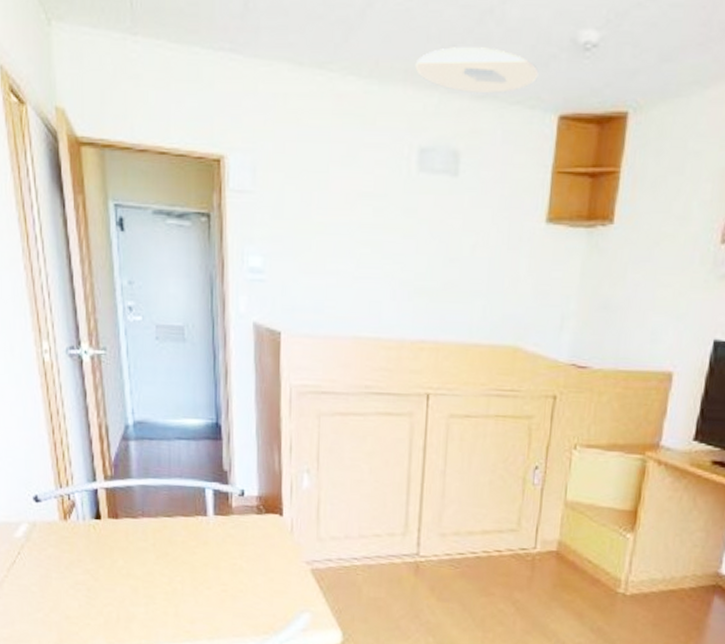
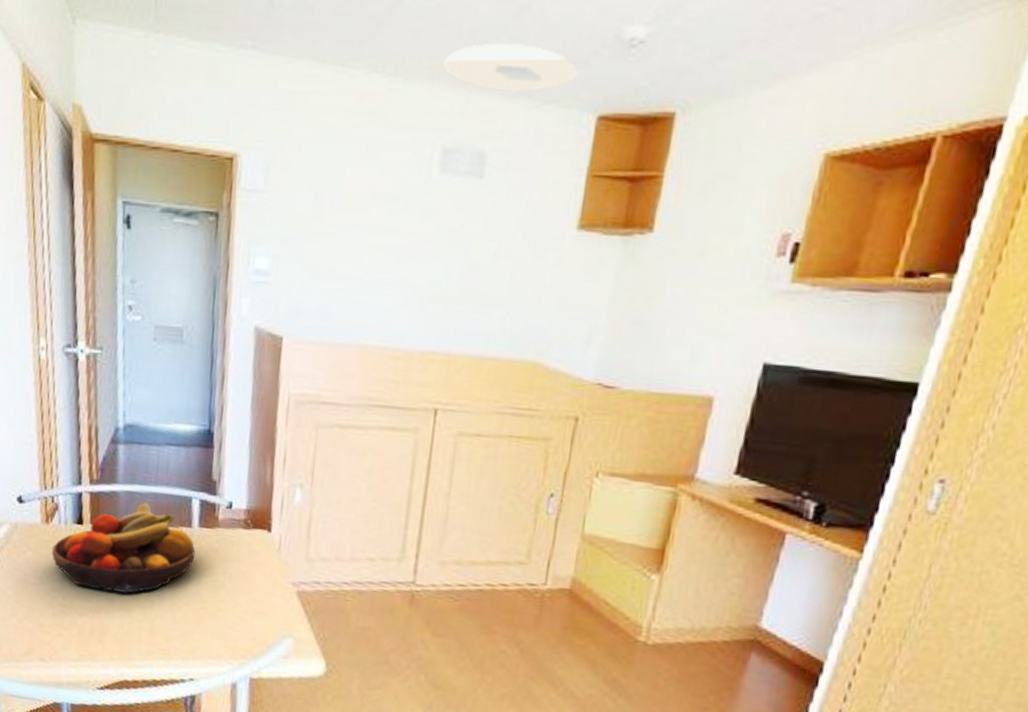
fruit bowl: none [73,495,213,582] -> present [52,502,196,593]

